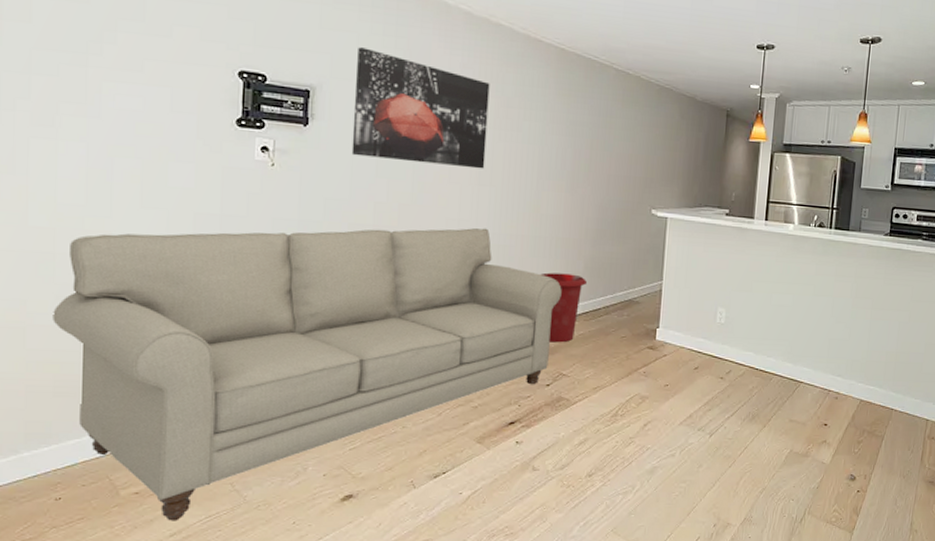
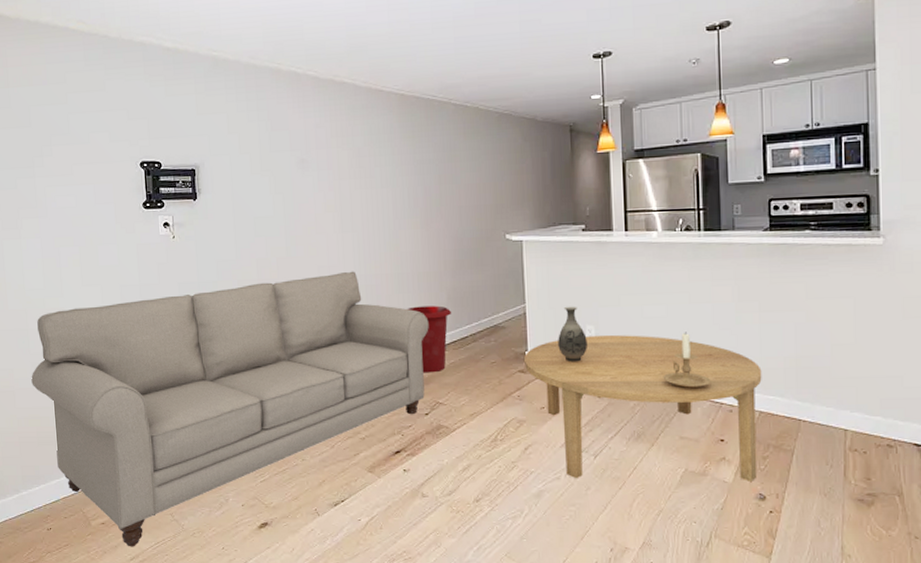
wall art: present [351,47,490,169] -> none [229,125,346,220]
dining table: none [654,318,867,463] -> present [524,335,762,481]
vase: none [689,287,717,343] -> present [558,306,587,362]
candle holder: none [781,322,824,376] -> present [663,332,711,389]

